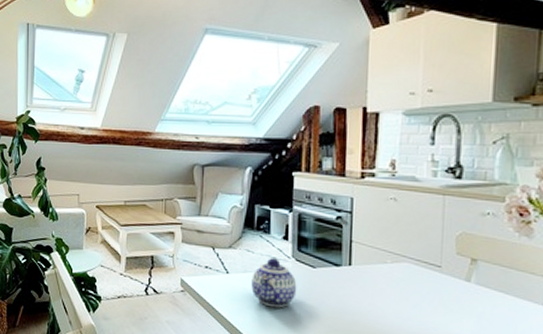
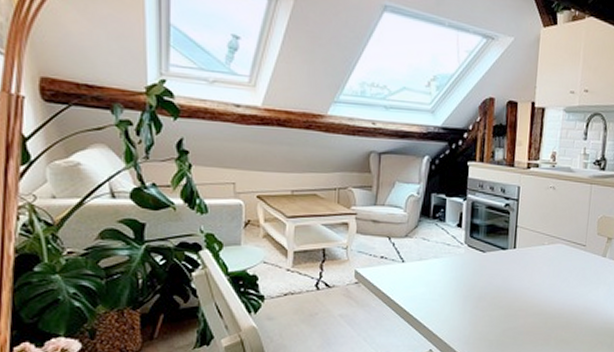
teapot: present [251,258,297,308] -> none [426,245,469,292]

